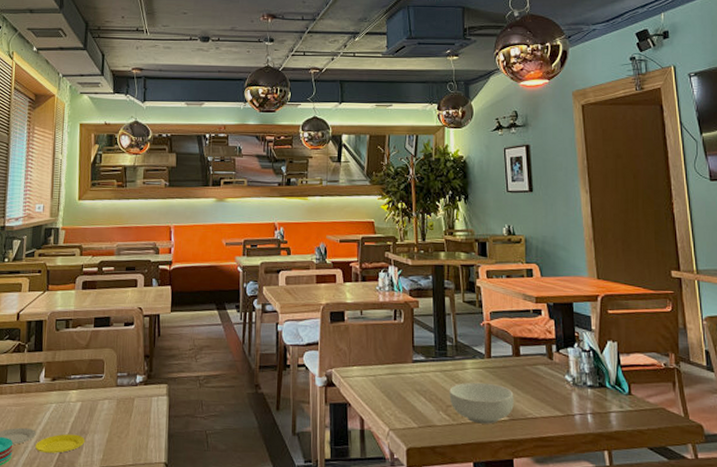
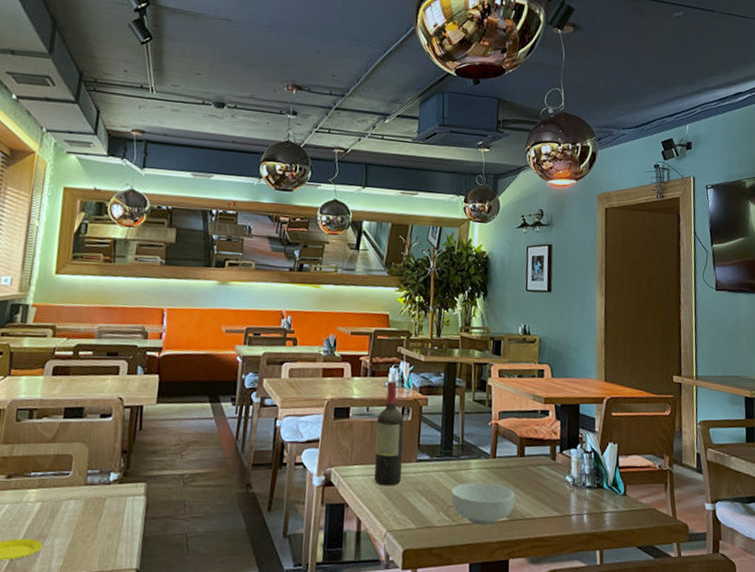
wine bottle: none [370,285,399,386] -> present [374,381,405,486]

